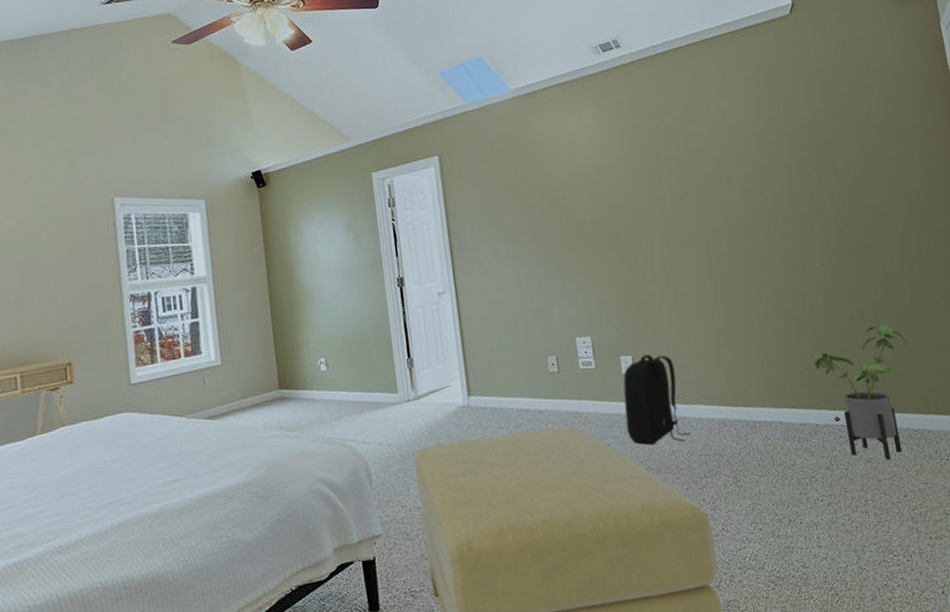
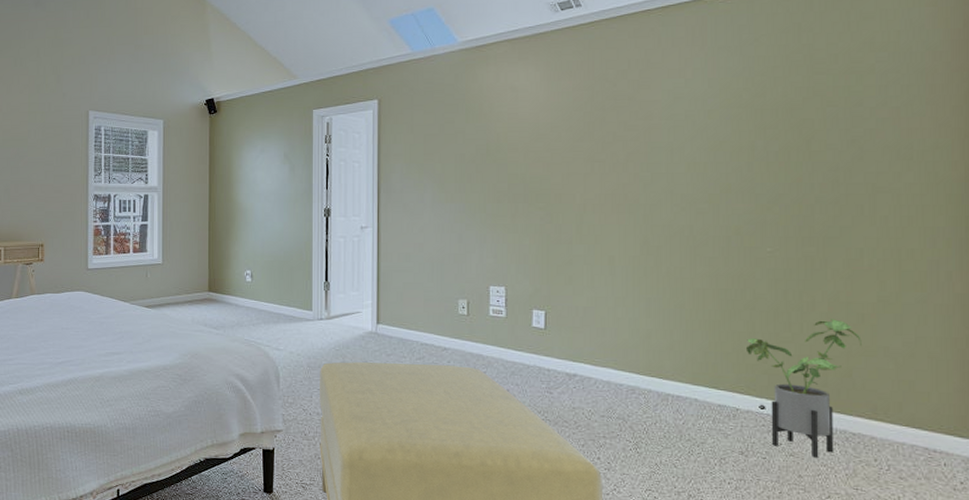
backpack: present [623,354,691,445] -> none [529,312,595,400]

